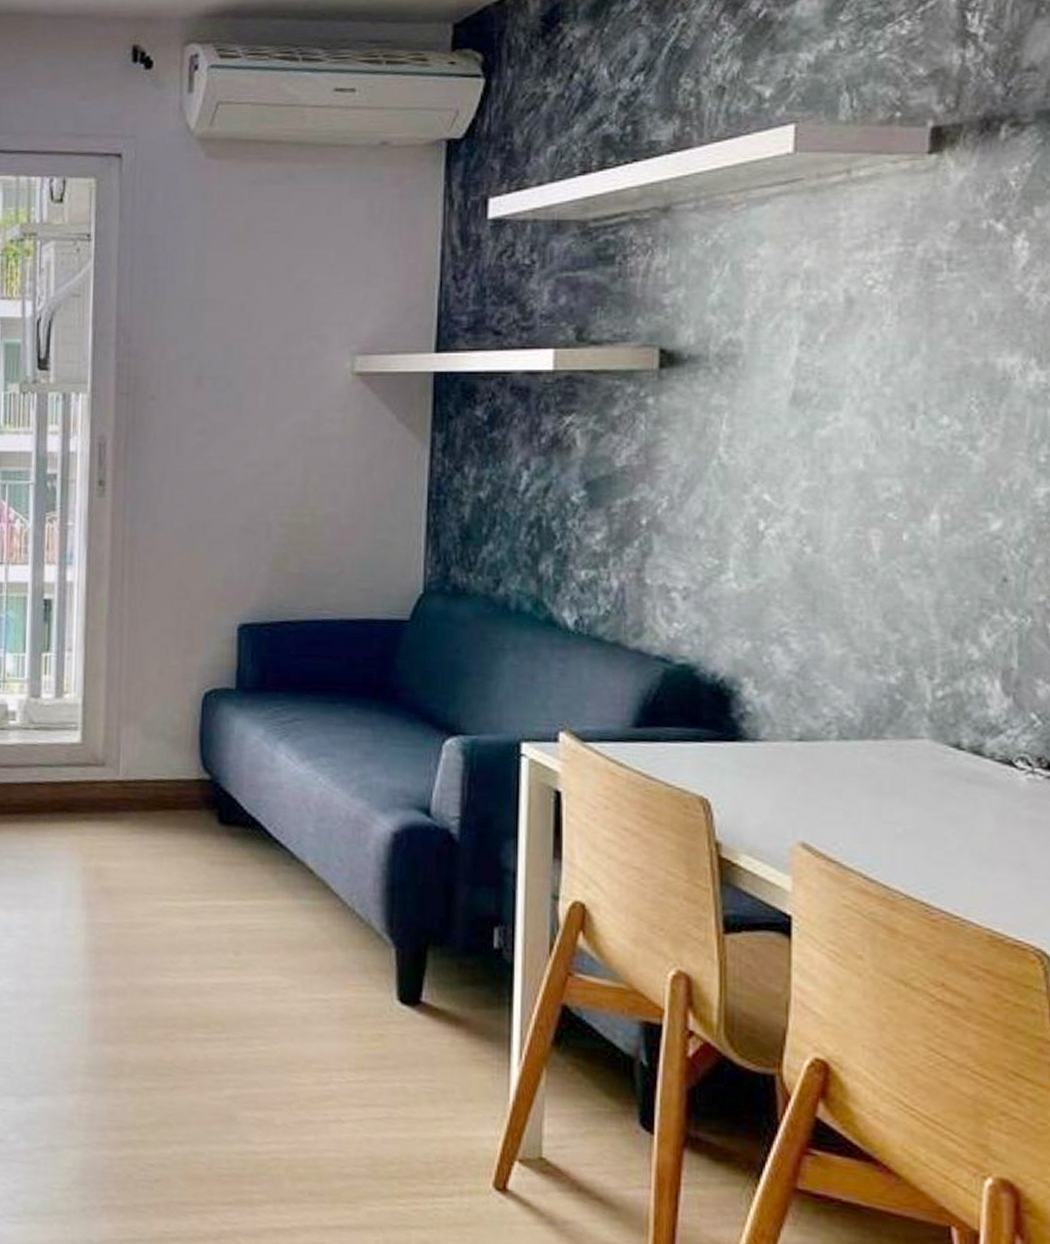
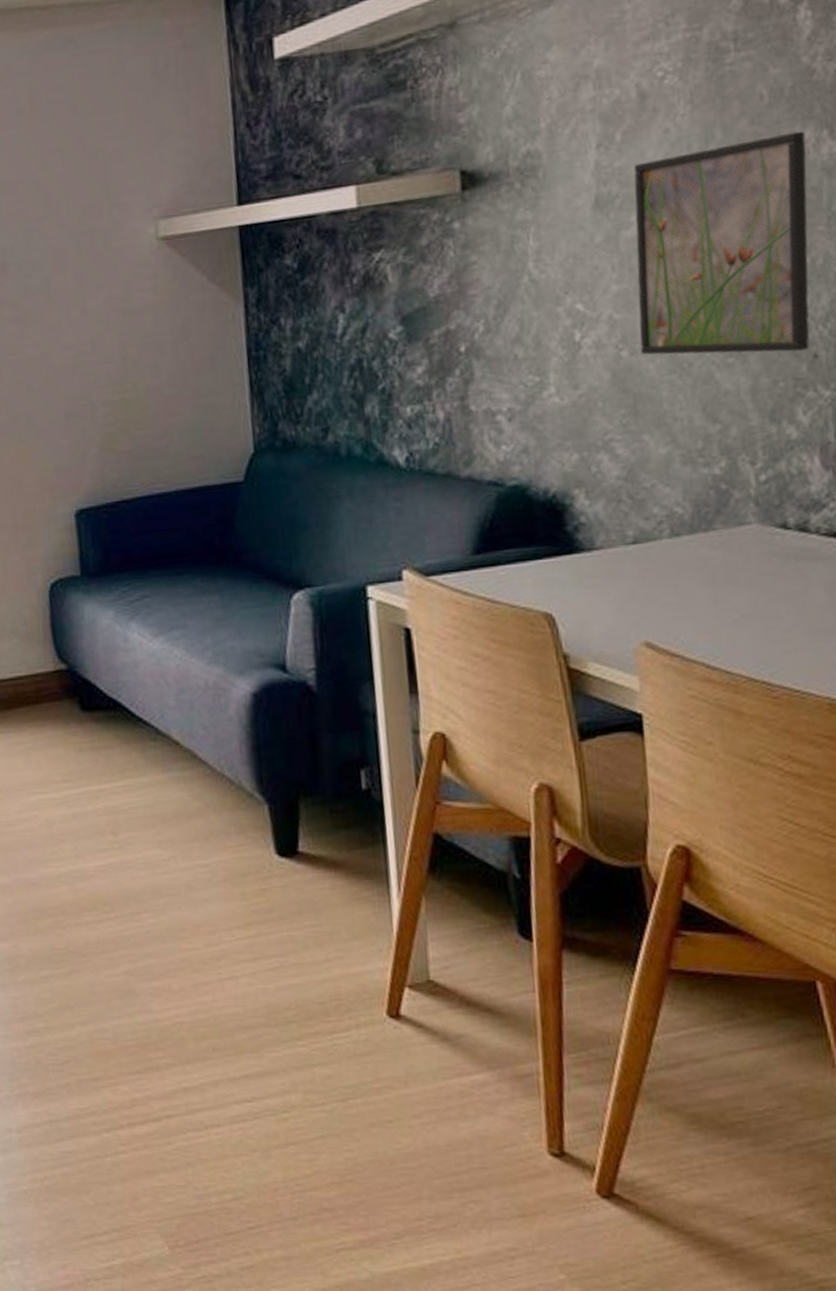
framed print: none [825,356,1013,572] -> present [633,130,810,355]

